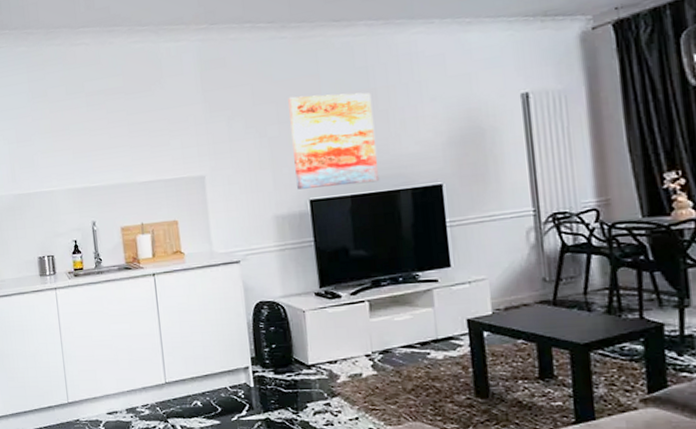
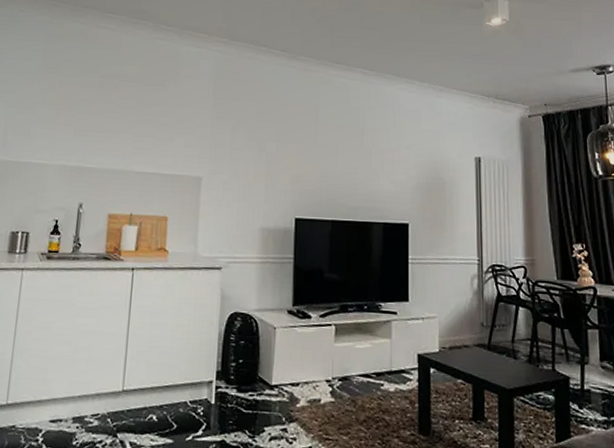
wall art: present [288,92,380,190] -> none [286,119,359,212]

